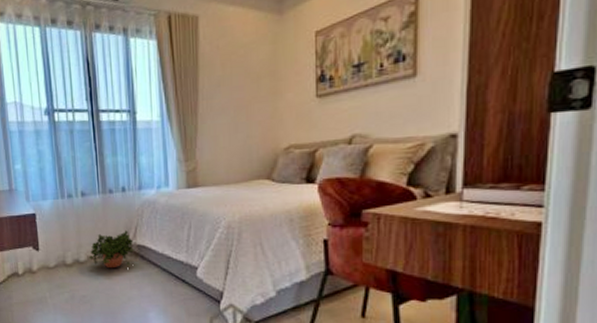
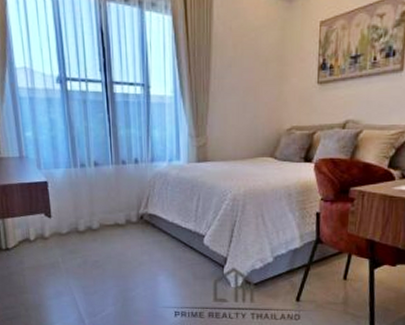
potted plant: present [88,230,134,269] -> none [101,199,146,236]

